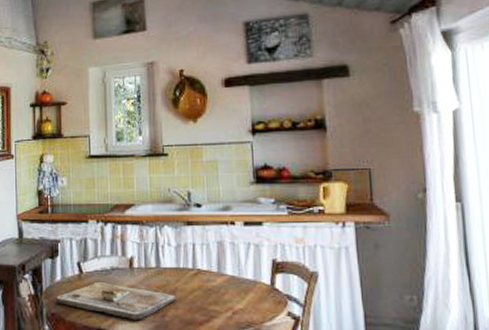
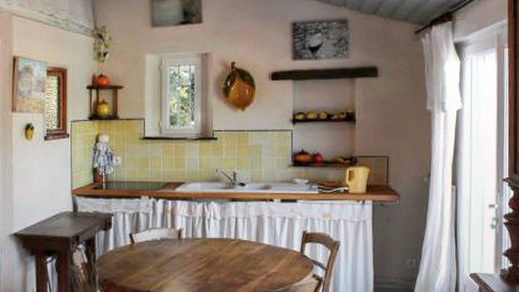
cutting board: present [56,283,176,320] -> none [108,252,218,284]

